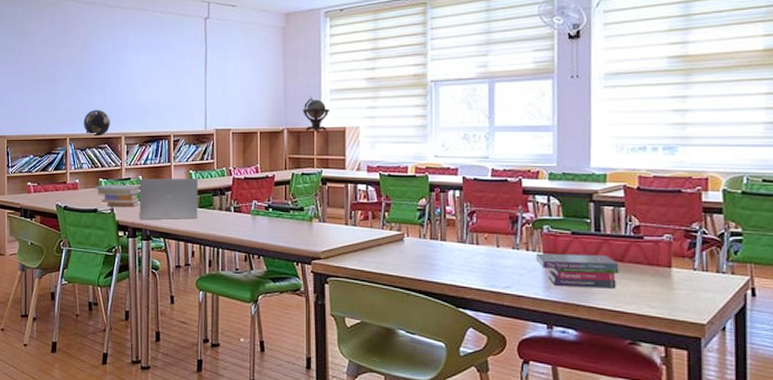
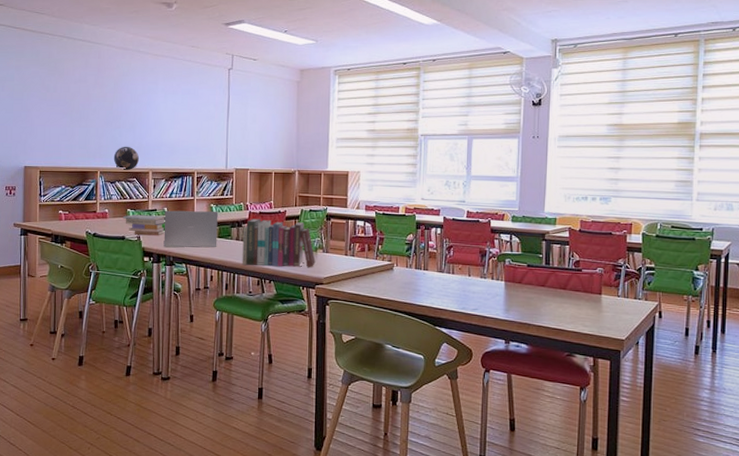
books: none [226,185,311,241] -> present [242,218,316,268]
globe: present [303,97,330,131] -> none [312,144,336,174]
books: present [535,253,619,289] -> none [498,281,562,311]

